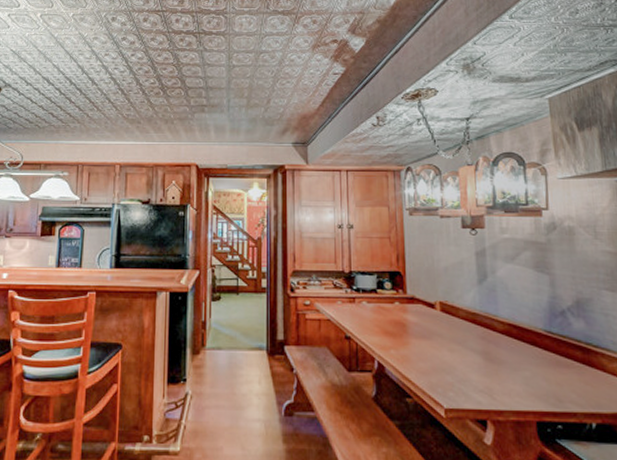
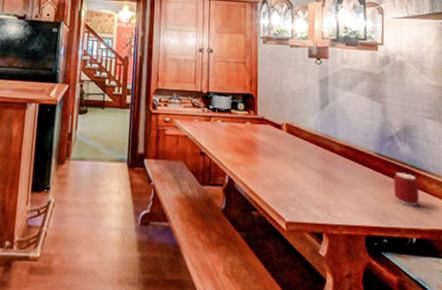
can: none [566,351,599,387] -> present [393,172,420,206]

